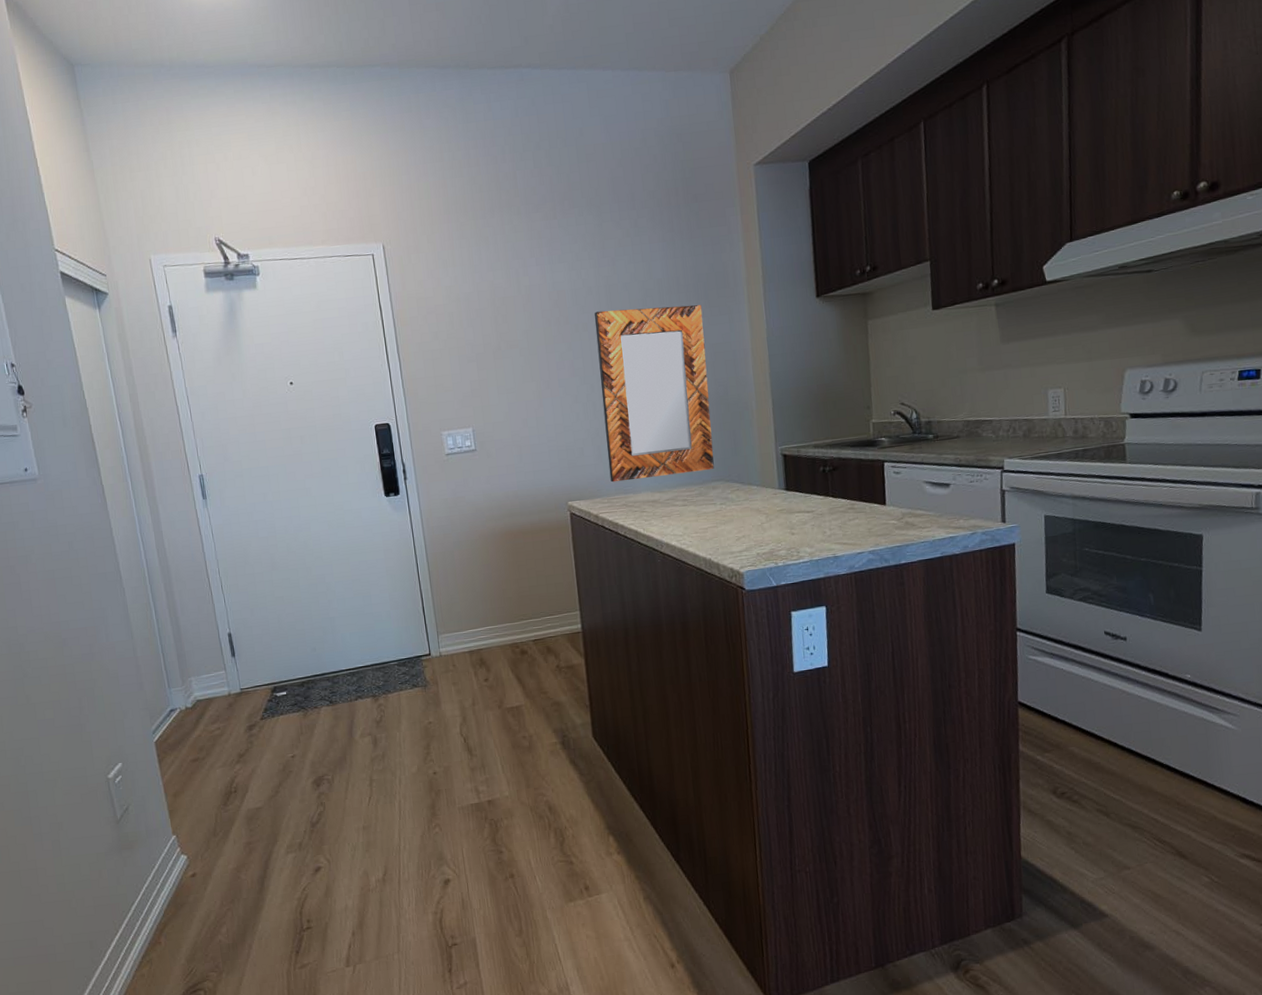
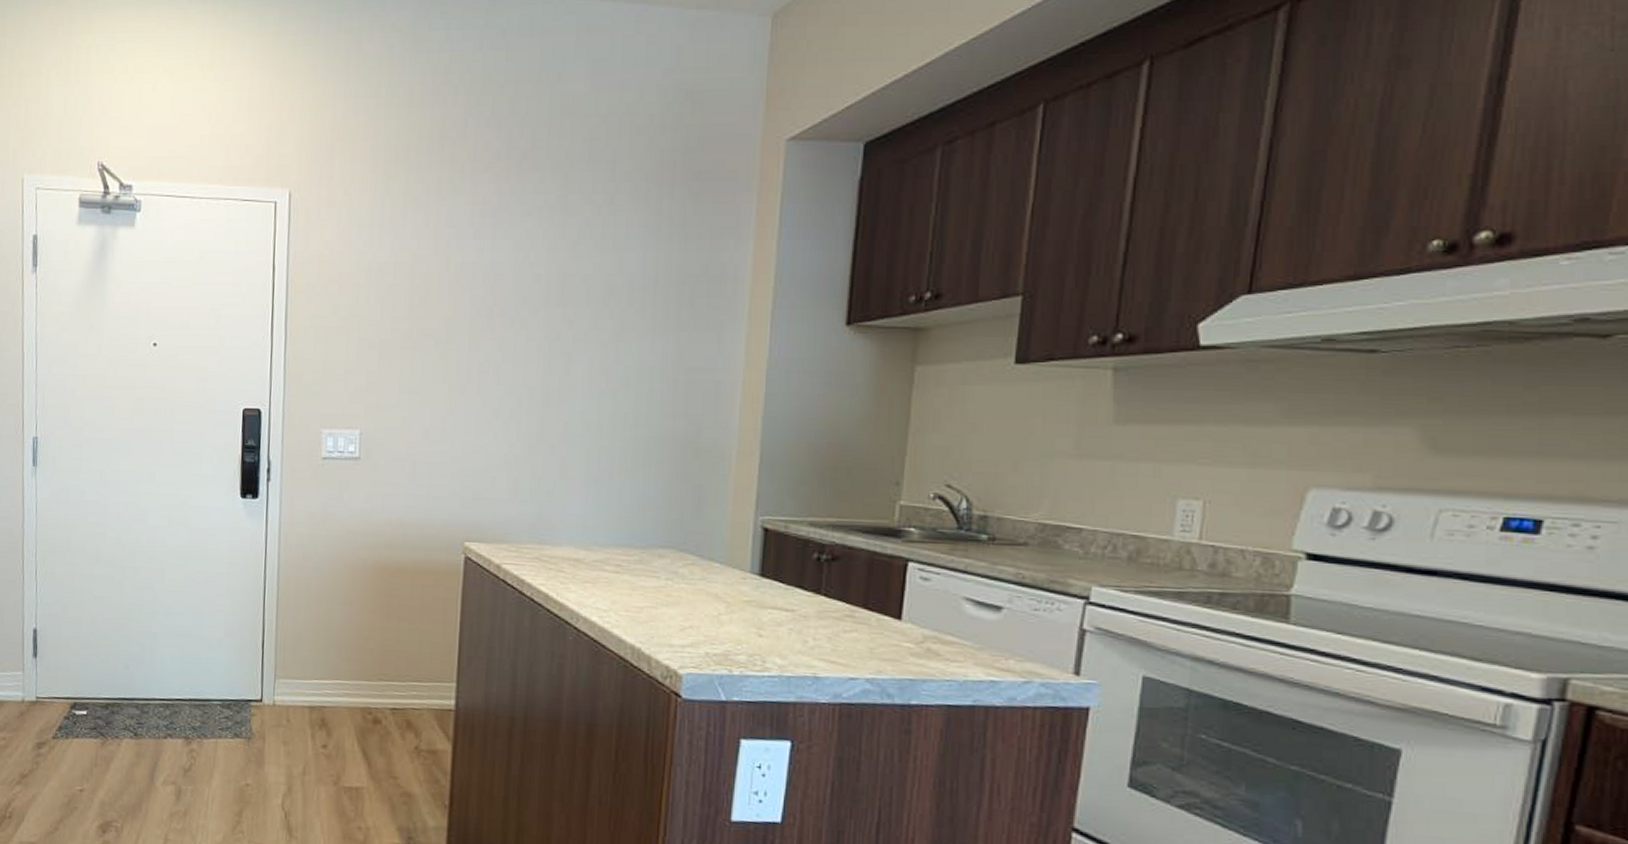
home mirror: present [594,305,714,483] -> none [524,306,683,533]

